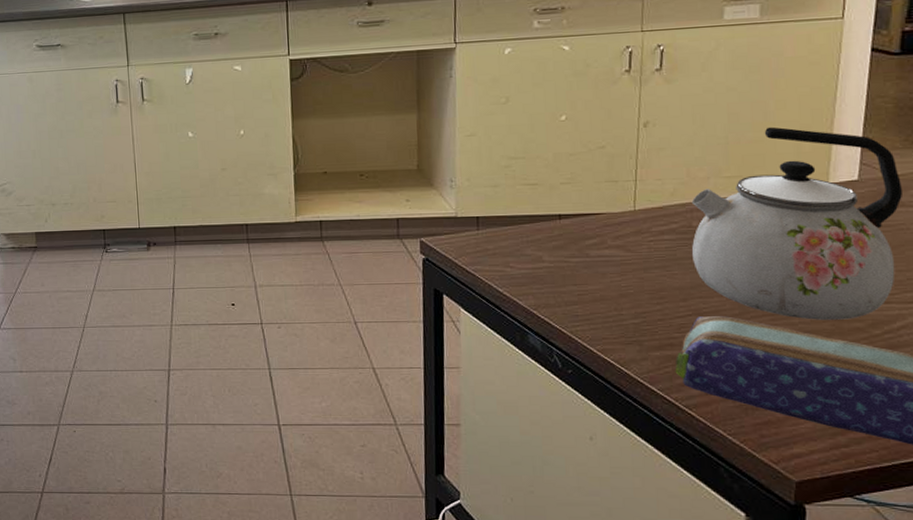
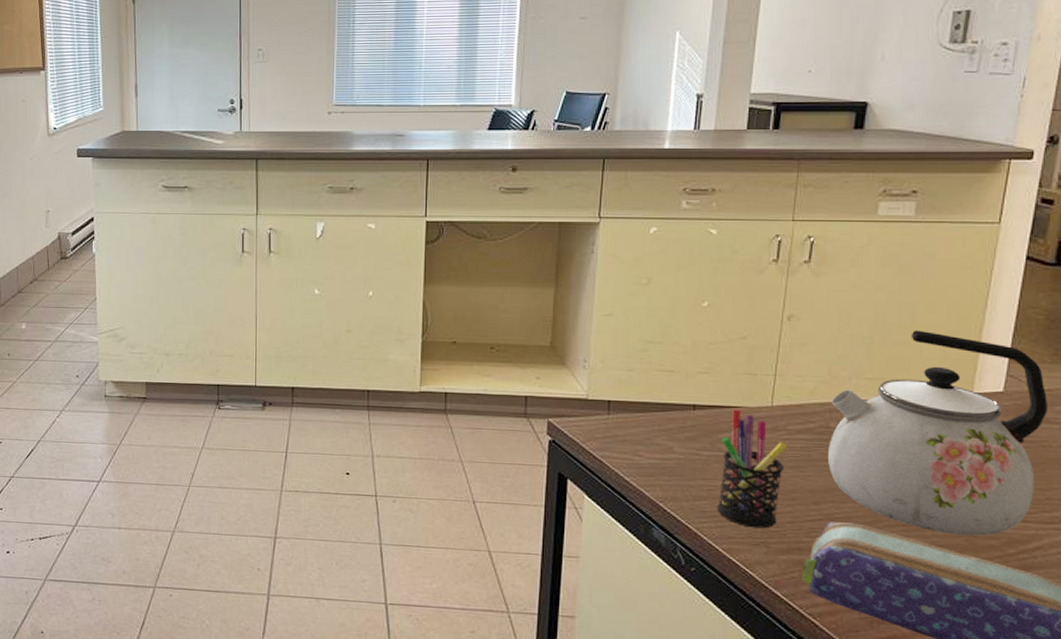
pen holder: none [588,216,652,328] -> present [716,409,787,529]

